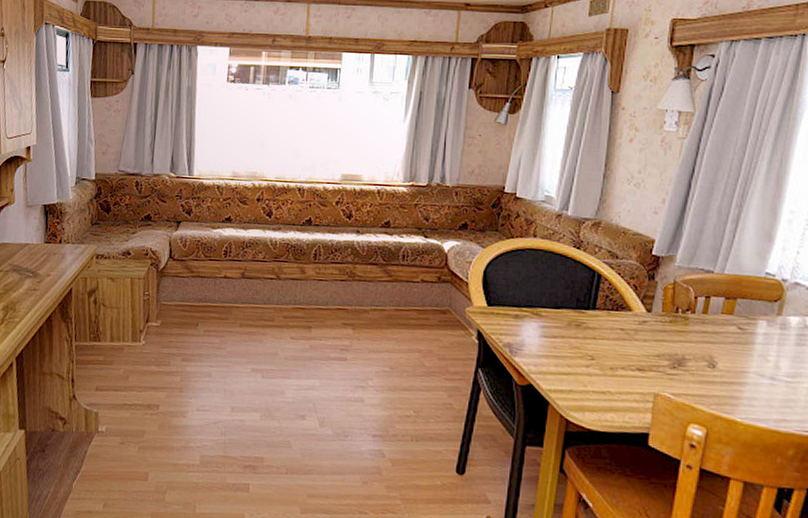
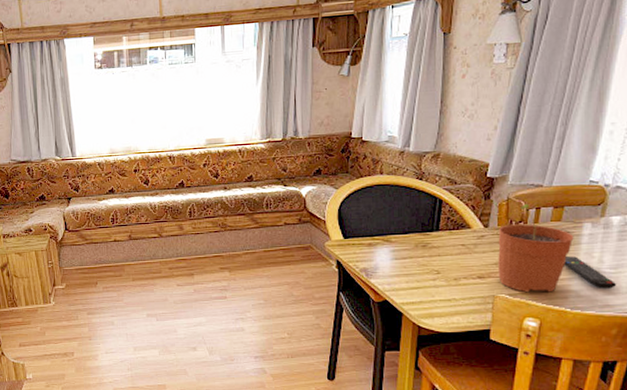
plant pot: none [661,290,747,397] -> present [498,204,574,293]
remote control: none [735,357,795,401] -> present [564,256,617,289]

